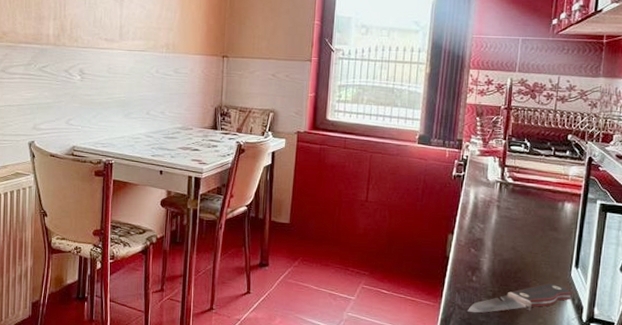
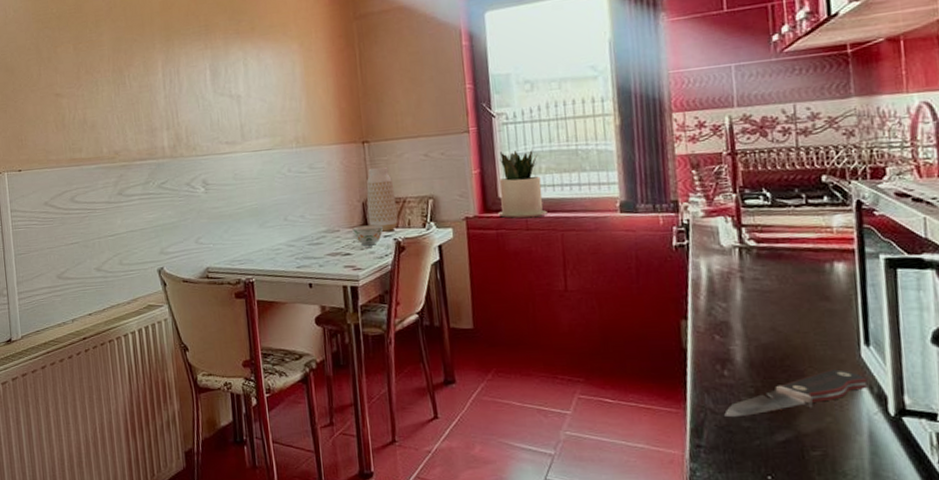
soup bowl: none [203,127,230,145] -> present [352,224,384,246]
vase: none [218,79,243,135] -> present [366,166,398,232]
planter: none [324,81,363,139] -> present [498,149,547,219]

